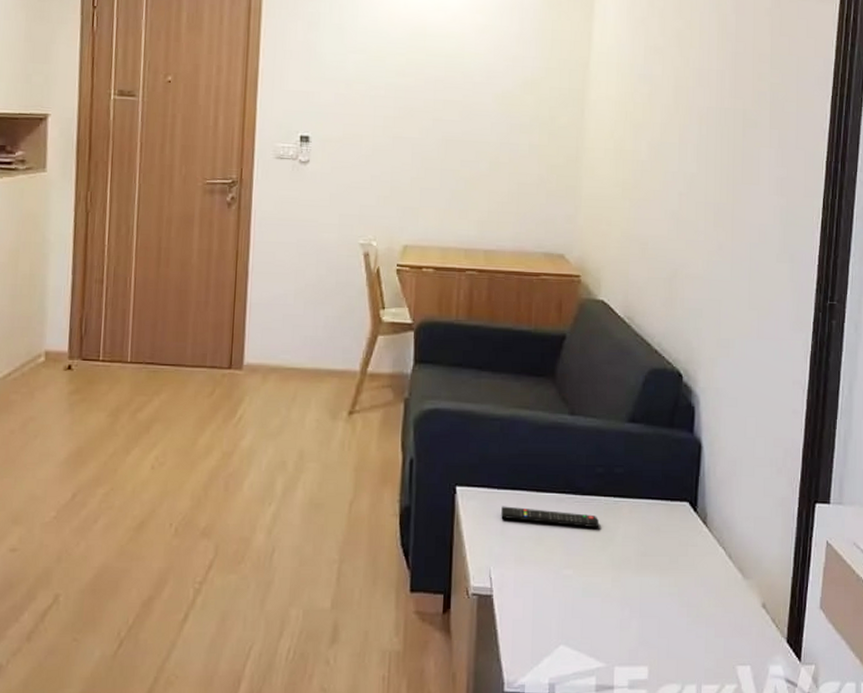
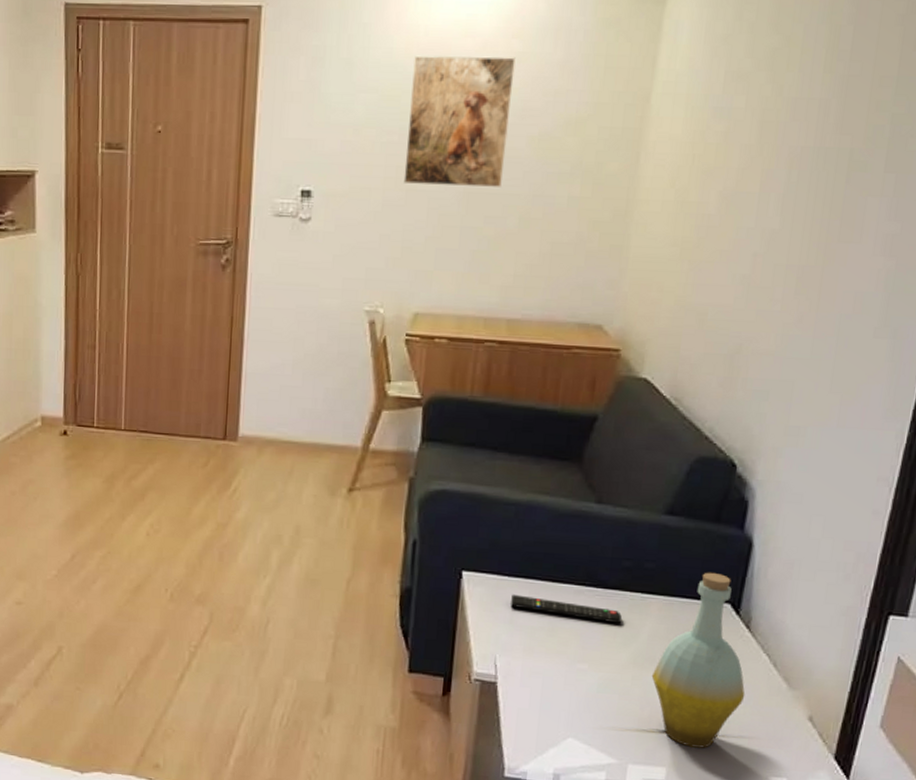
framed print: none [390,24,480,136] -> present [403,55,516,187]
bottle: none [628,473,708,644] -> present [651,572,746,748]

